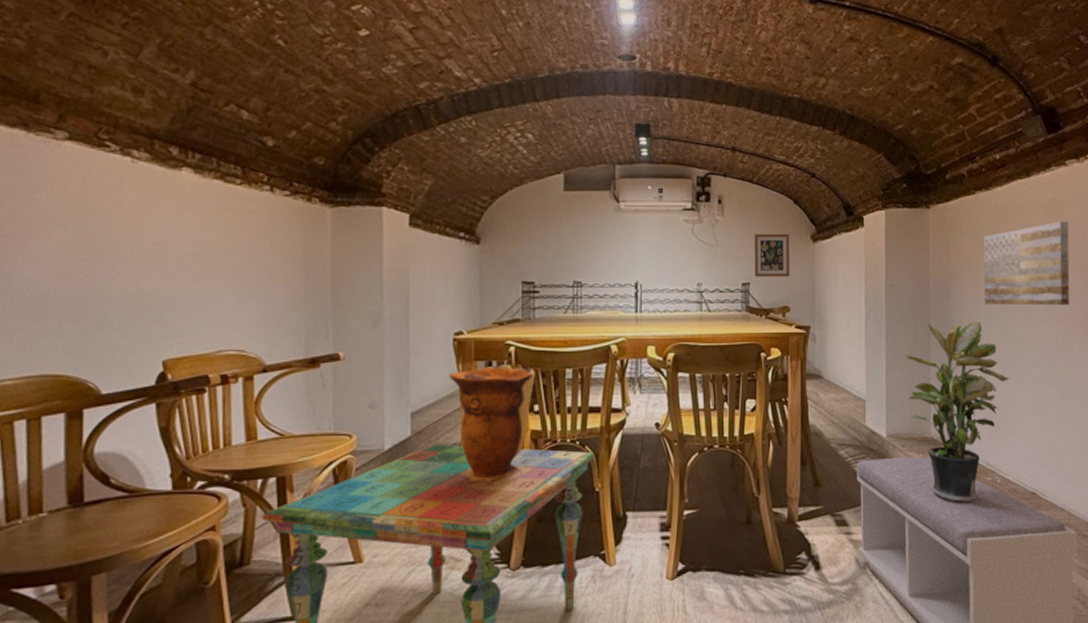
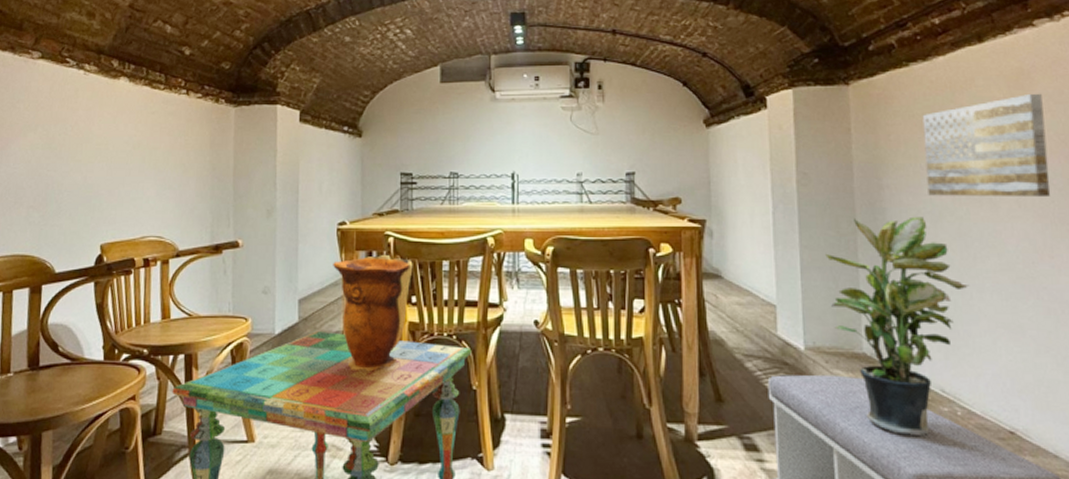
wall art: present [754,233,790,277] -> none [639,118,681,166]

